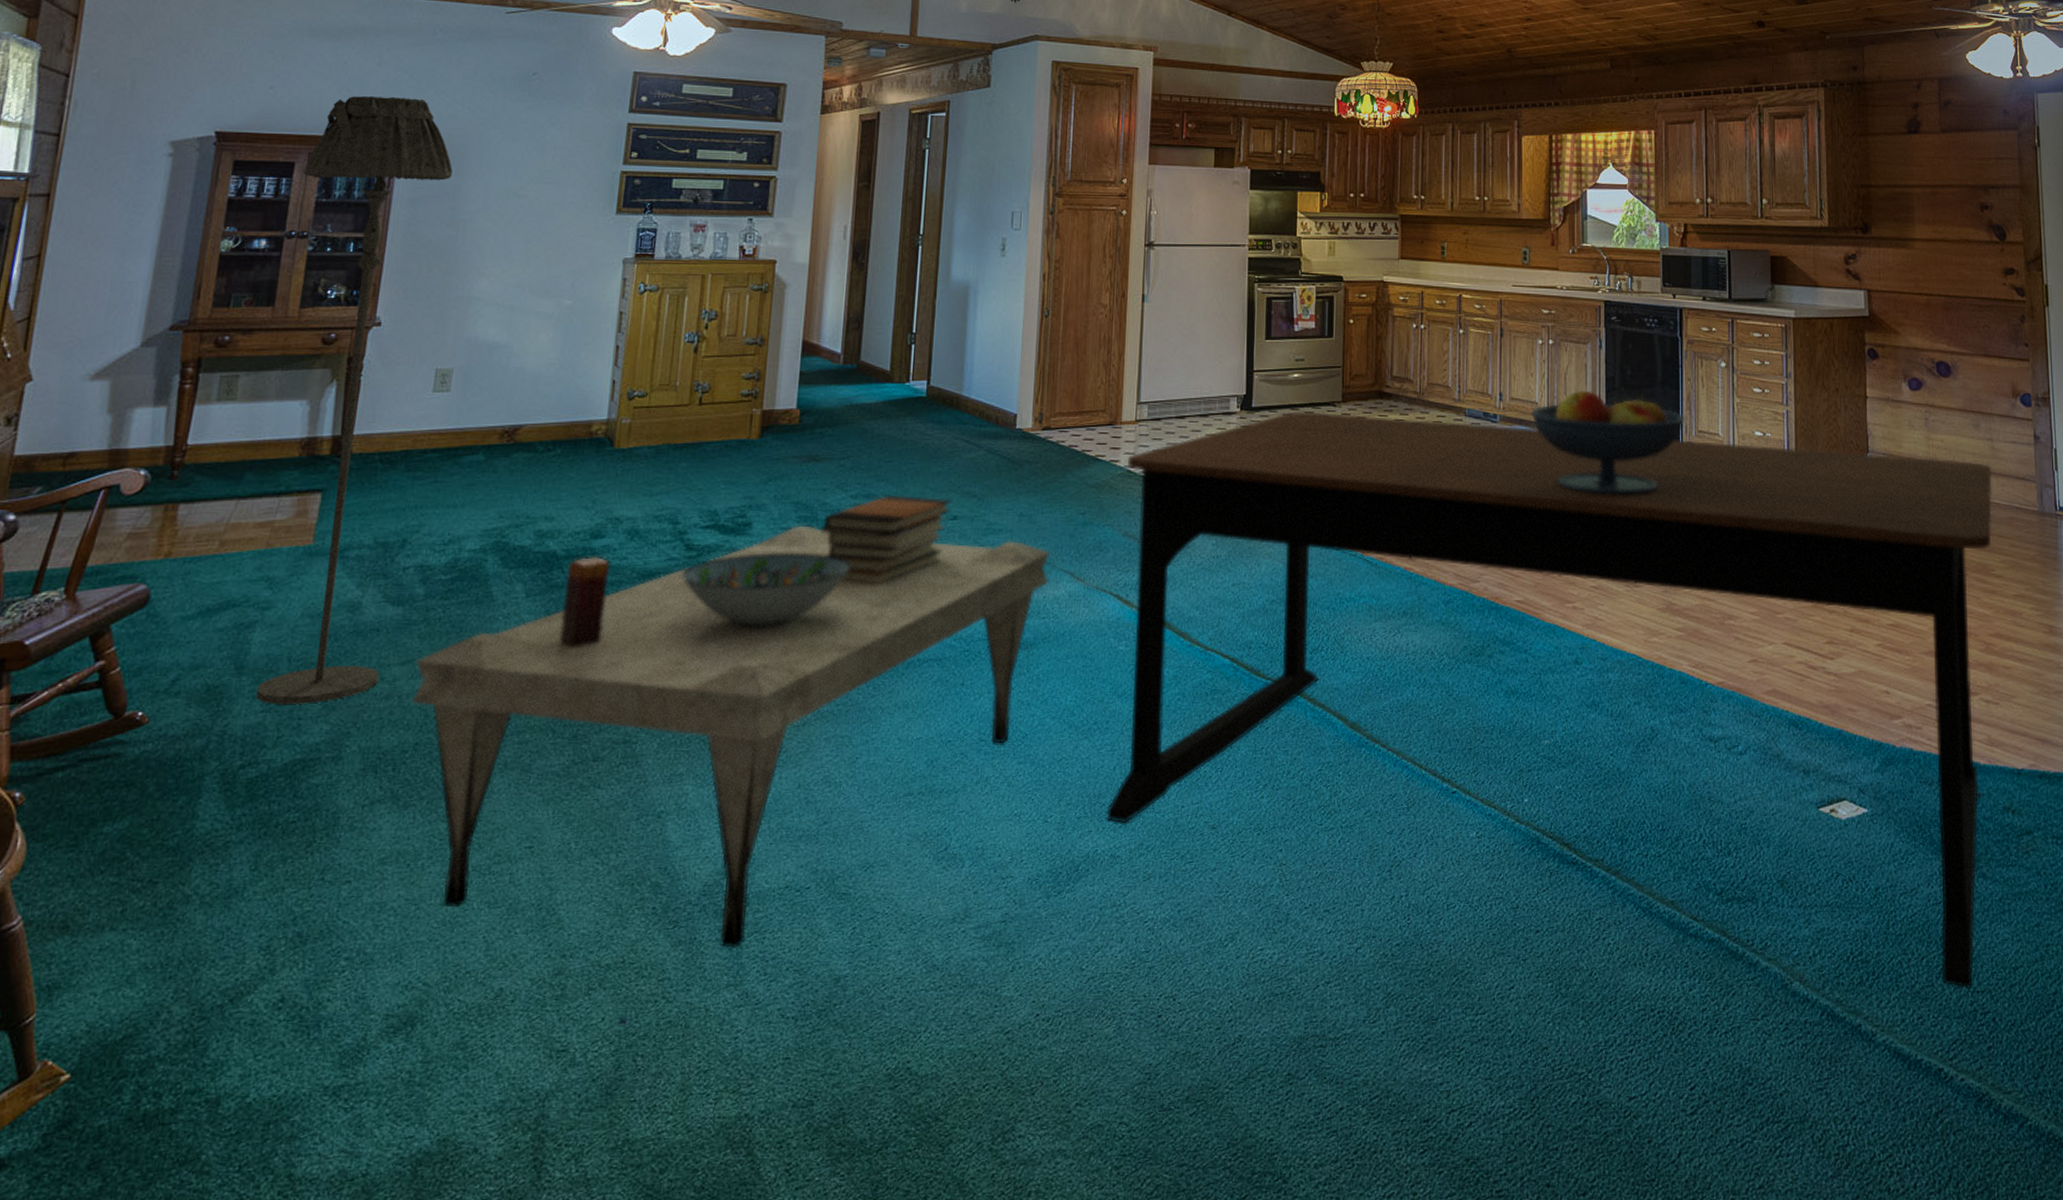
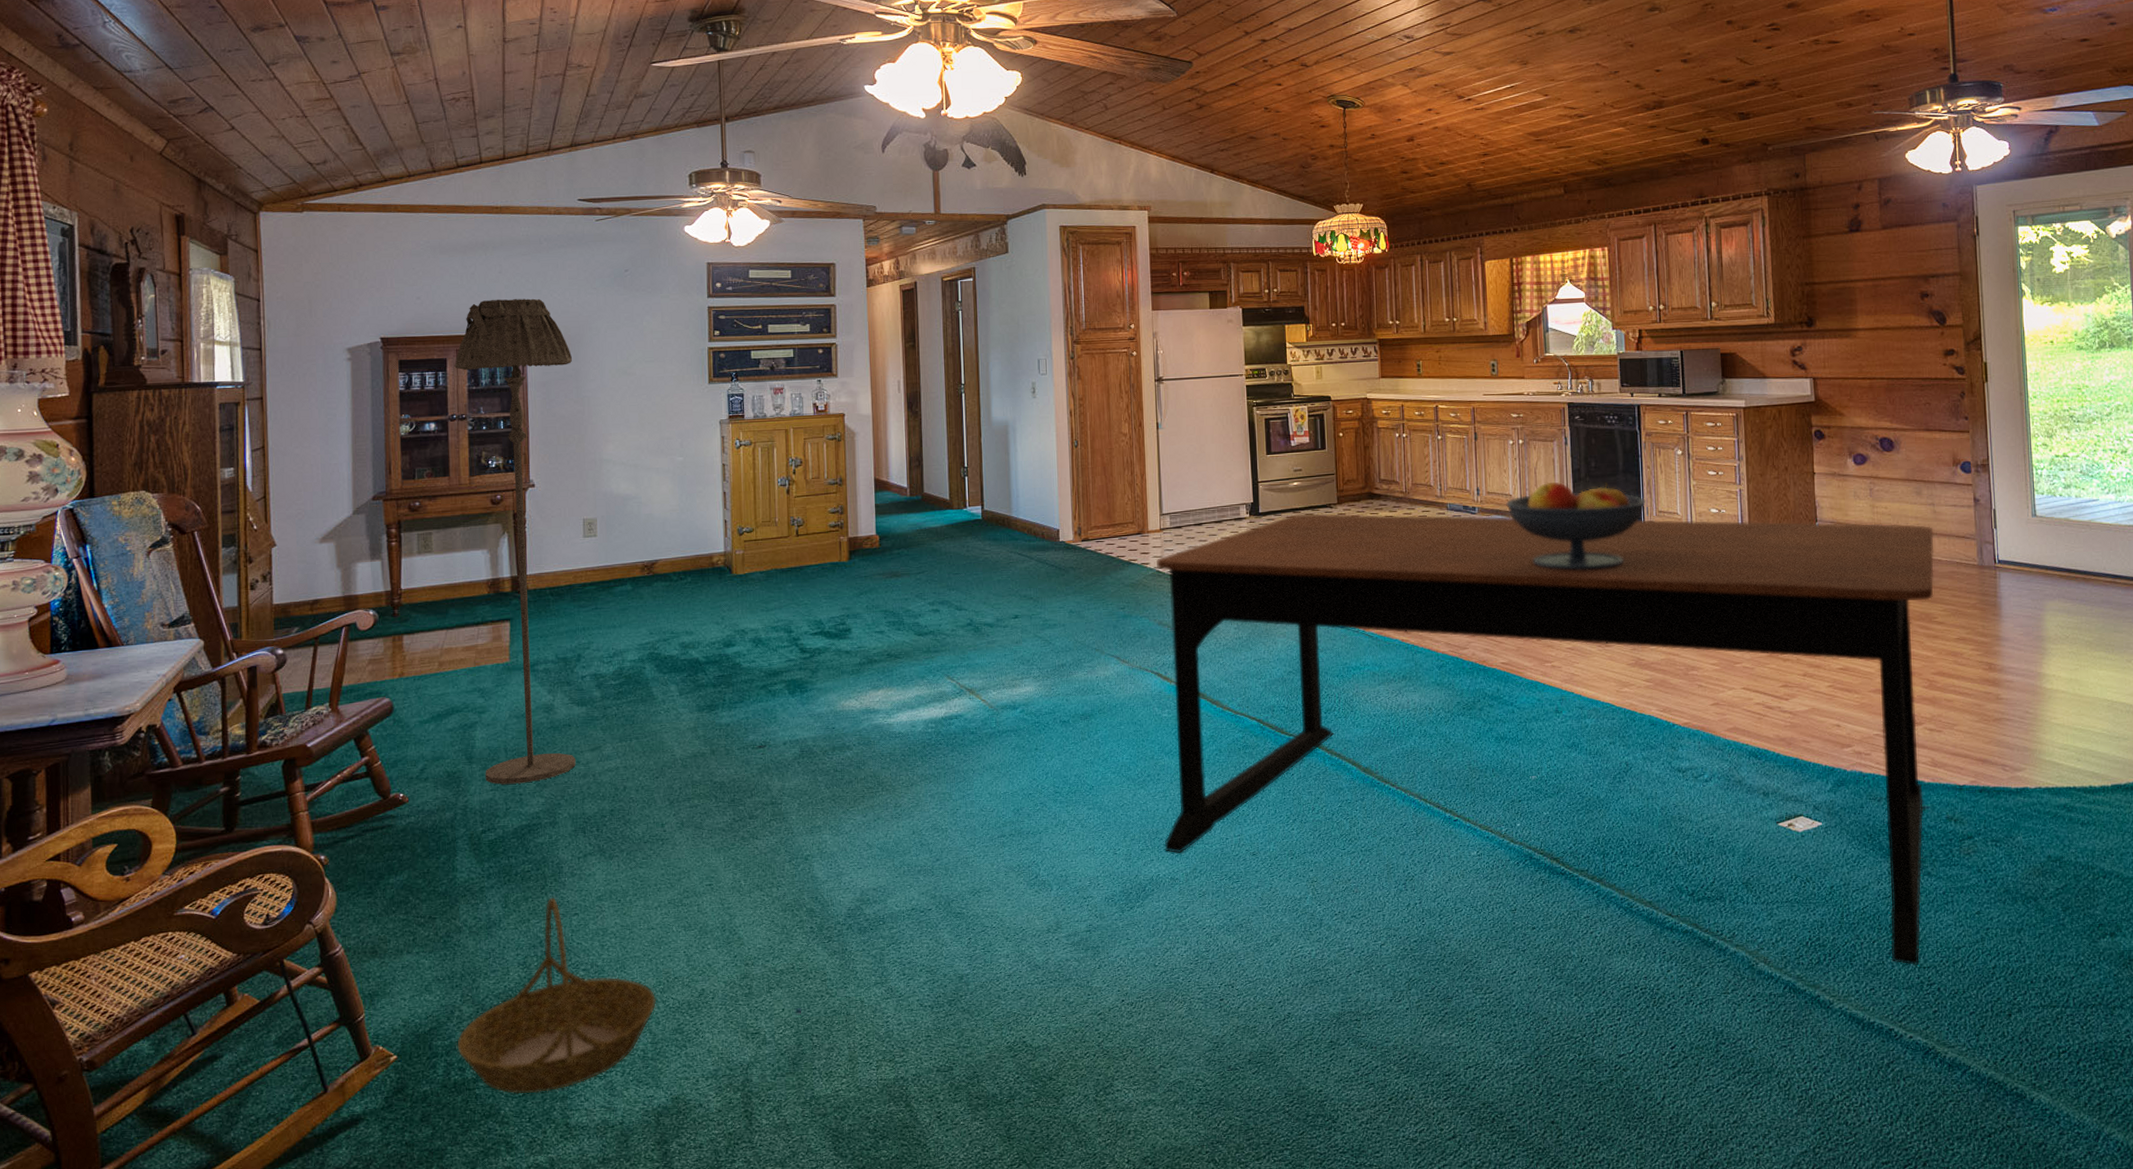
basket: none [155,858,438,1132] -> present [457,897,657,1094]
coffee table: present [411,525,1051,948] -> none [601,629,1100,956]
candle: present [560,557,610,648] -> none [709,661,744,733]
decorative bowl: present [682,553,851,627] -> none [800,650,935,711]
book stack: present [821,494,952,586] -> none [908,600,1013,675]

